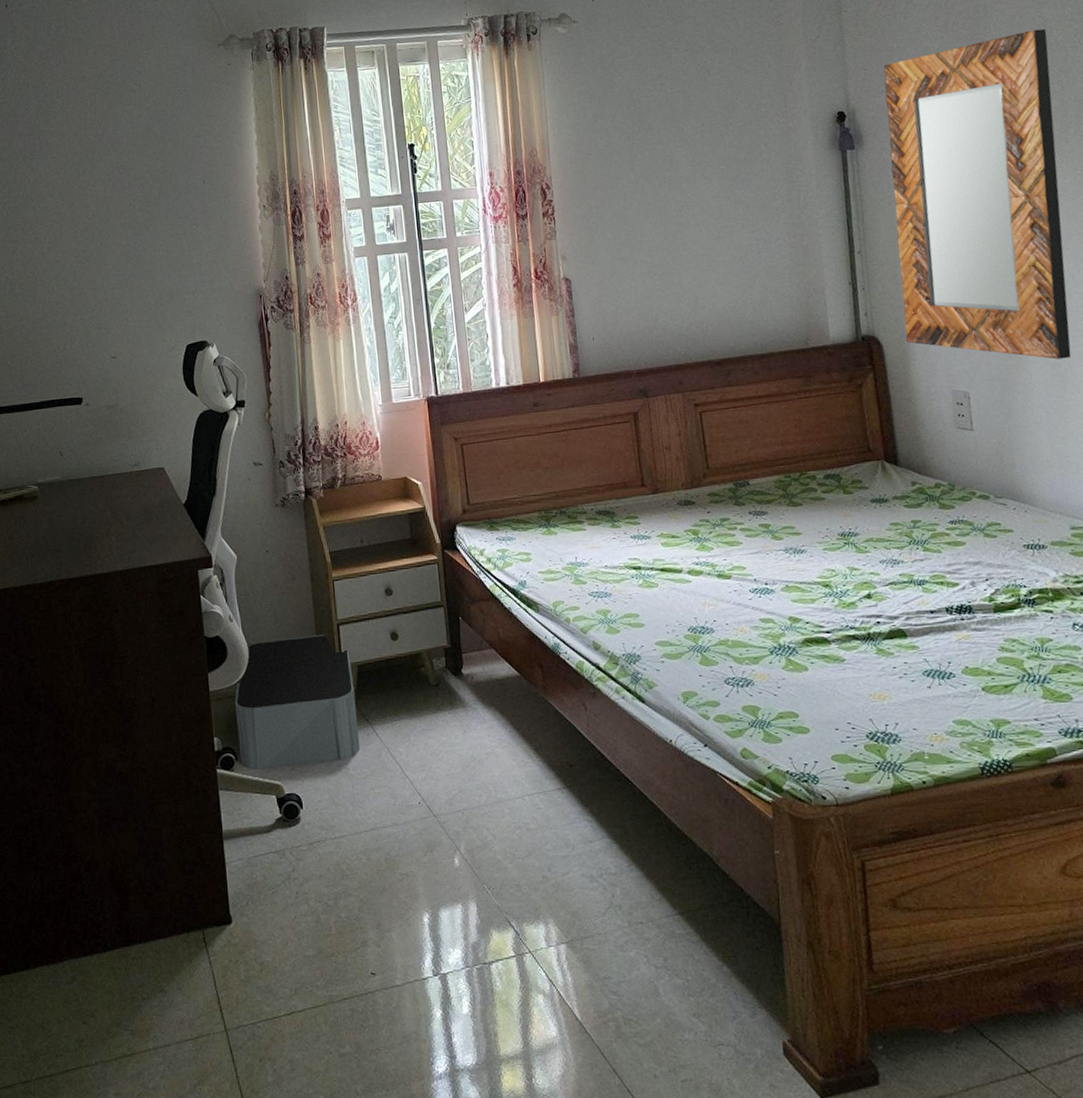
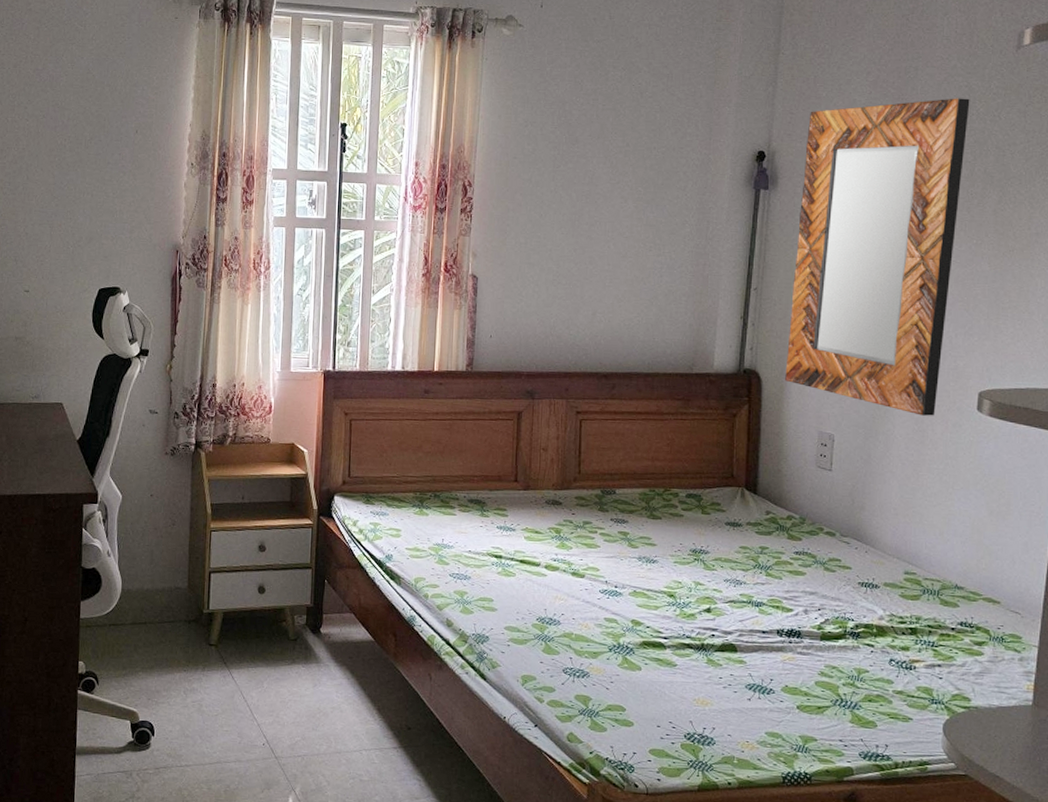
storage bin: present [234,635,360,770] -> none [101,578,218,697]

